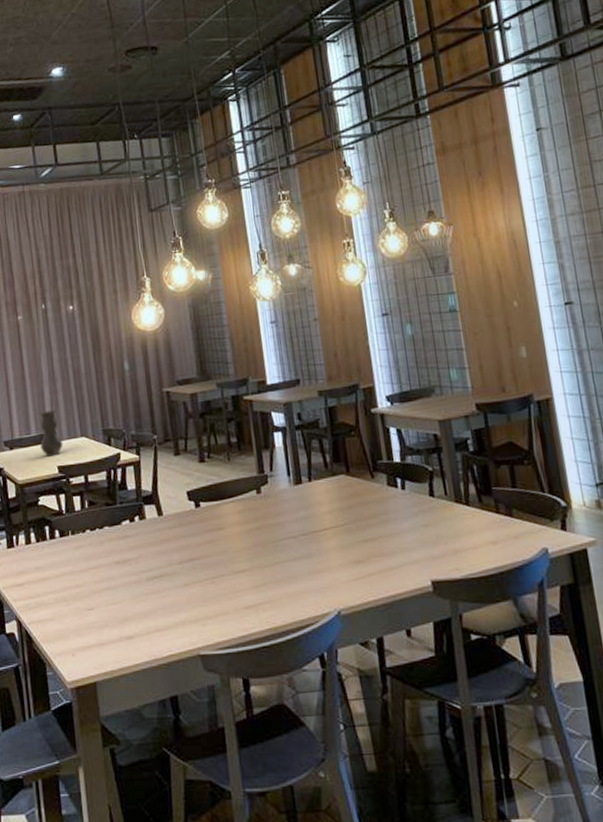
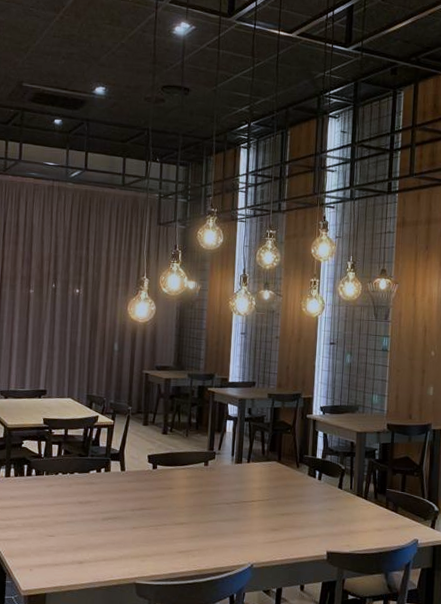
vase: present [38,410,63,457] -> none [31,372,52,410]

